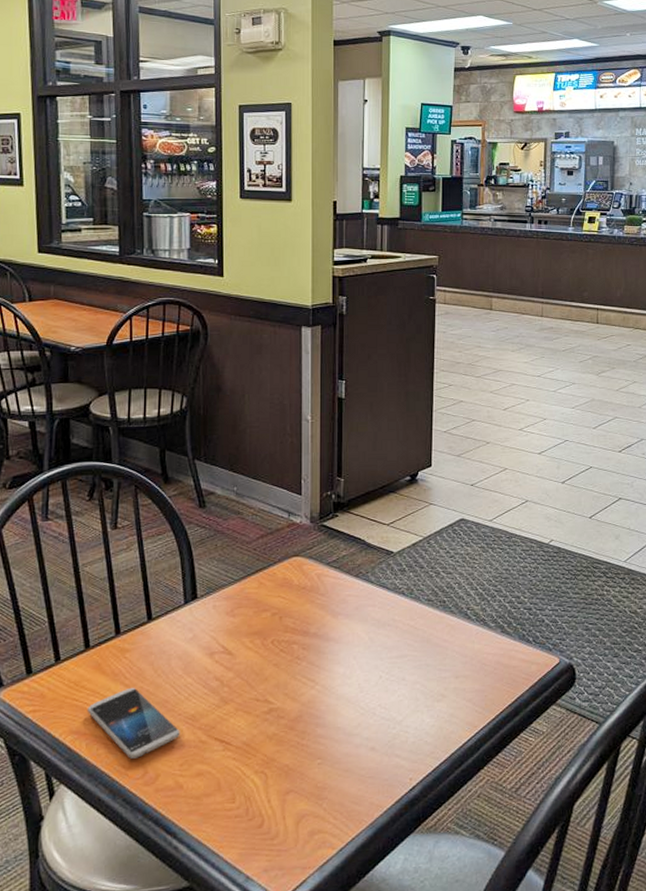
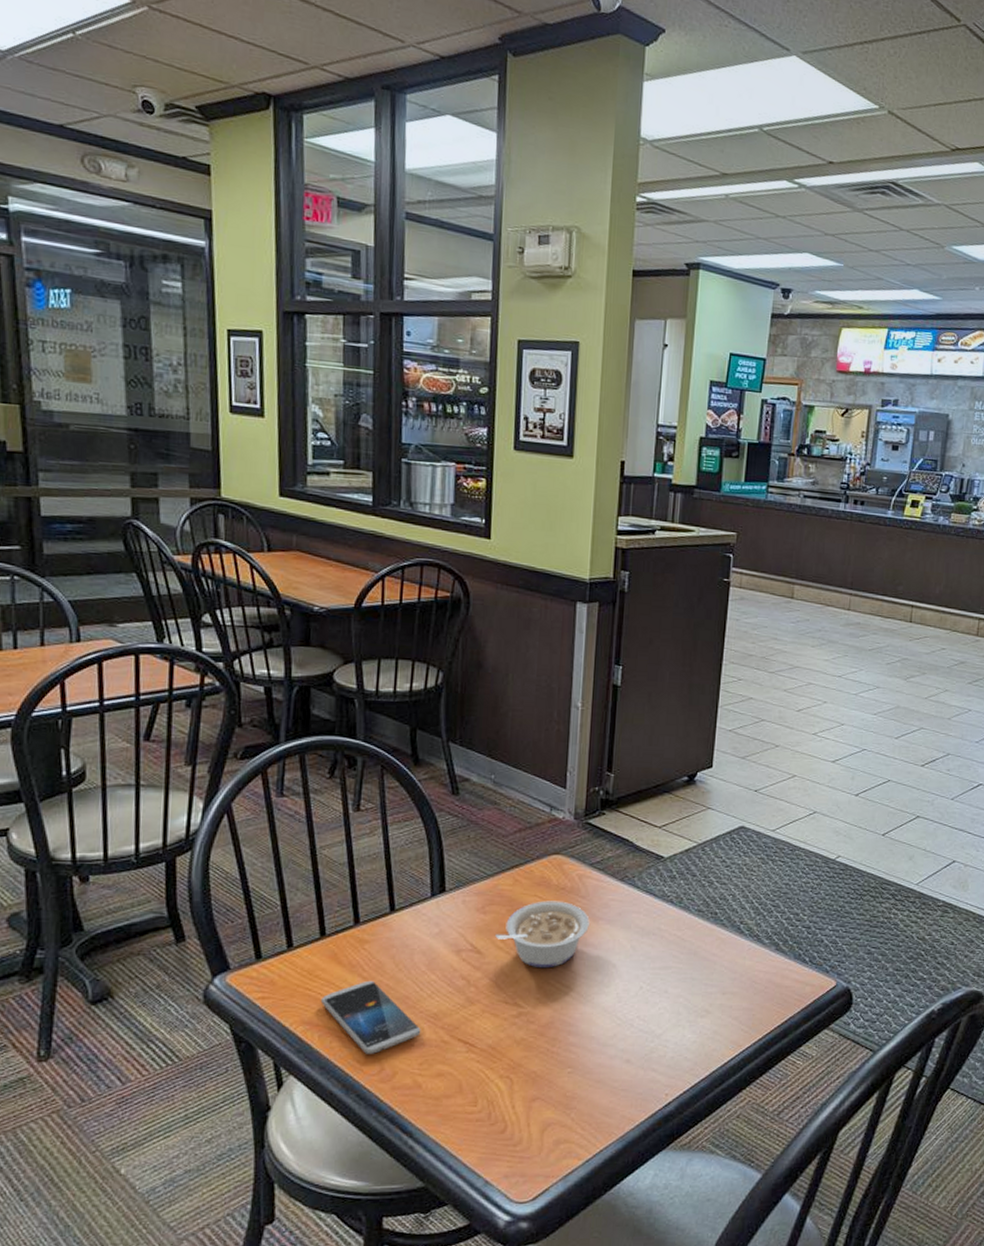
legume: none [244,600,330,665] -> present [495,900,590,969]

